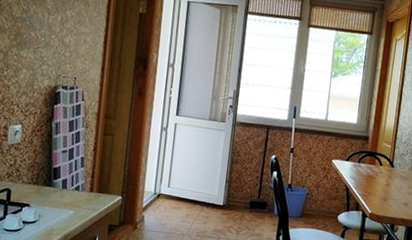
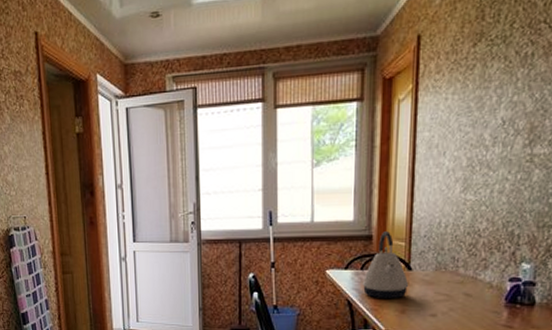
kettle: none [358,135,391,189] -> present [362,231,409,299]

